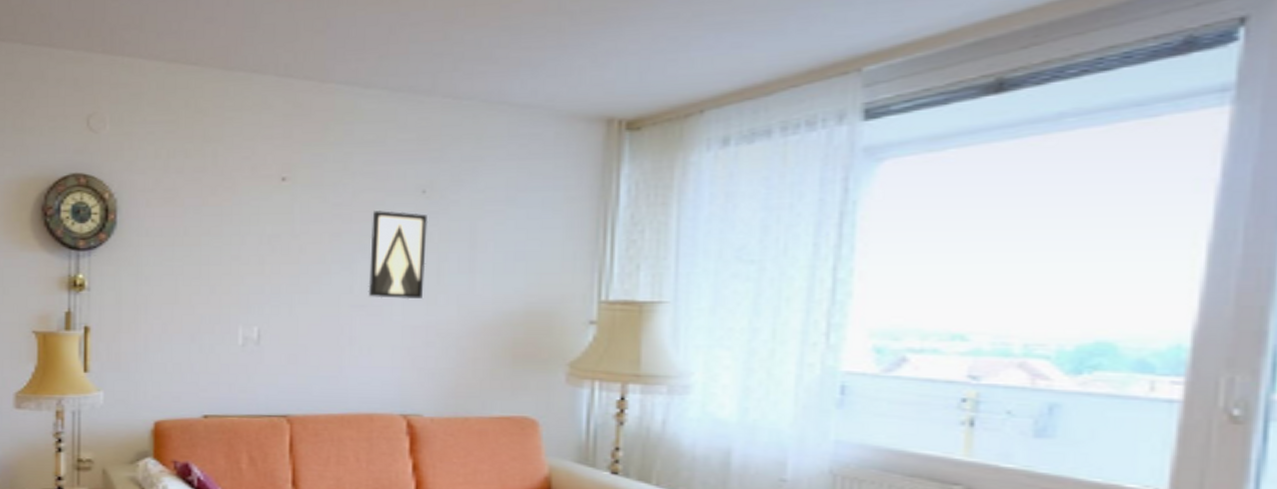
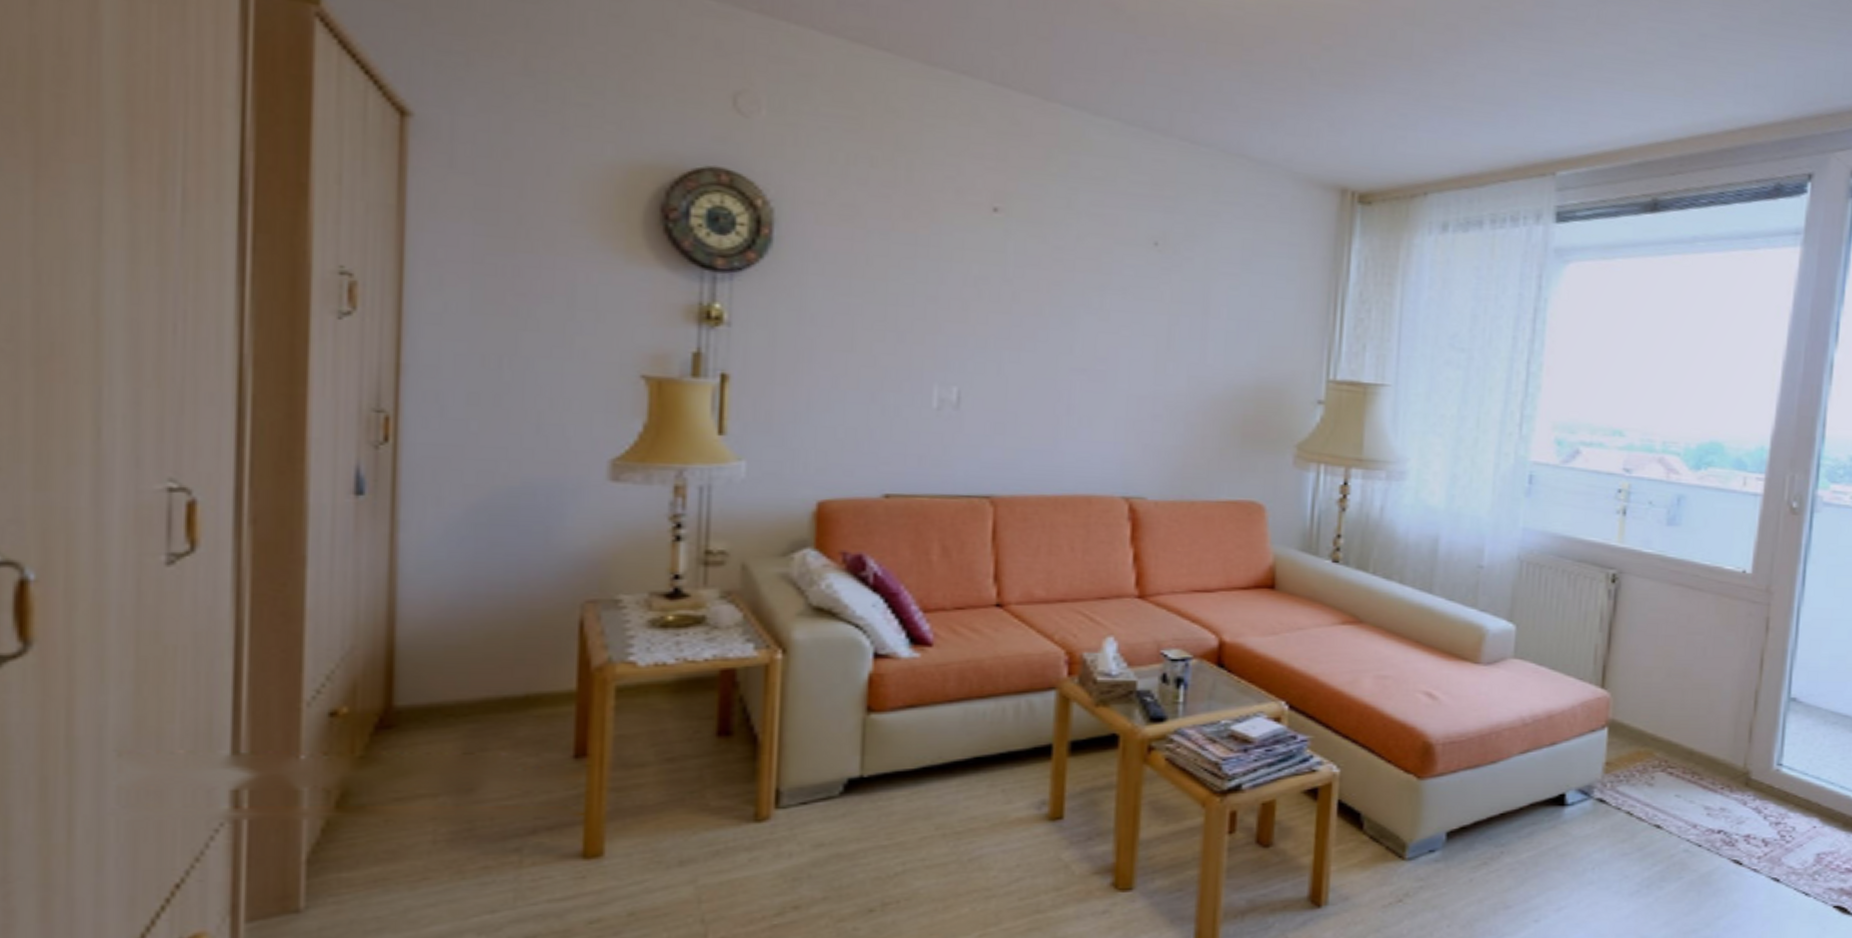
wall art: present [368,211,428,300] -> none [1090,260,1160,366]

